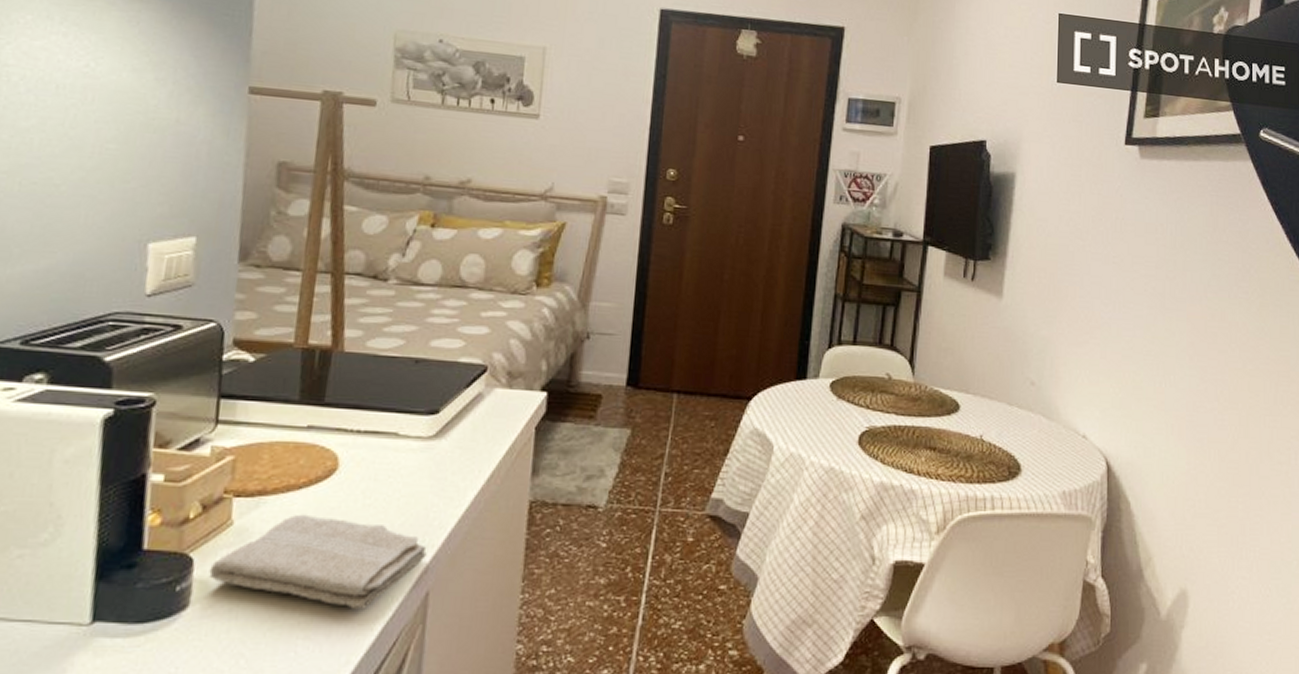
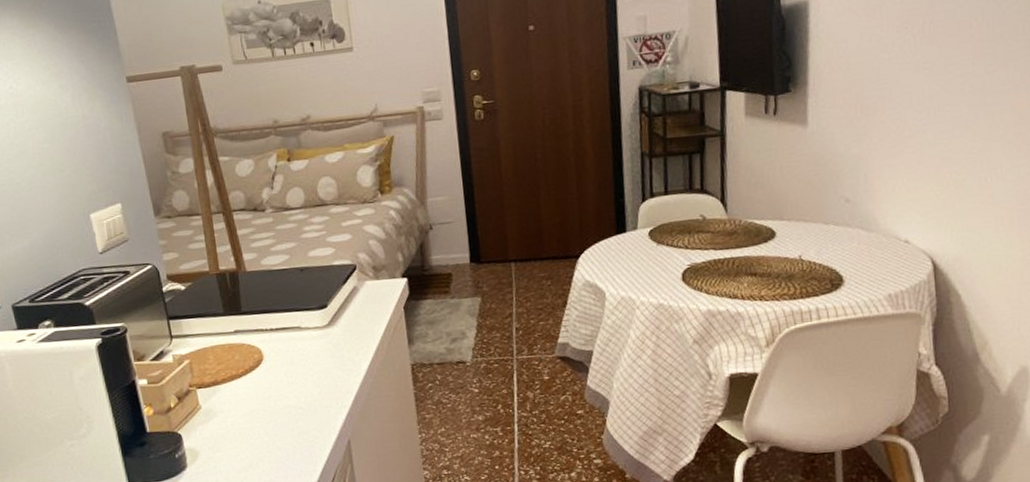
washcloth: present [209,514,427,609] -> none [194,394,342,458]

